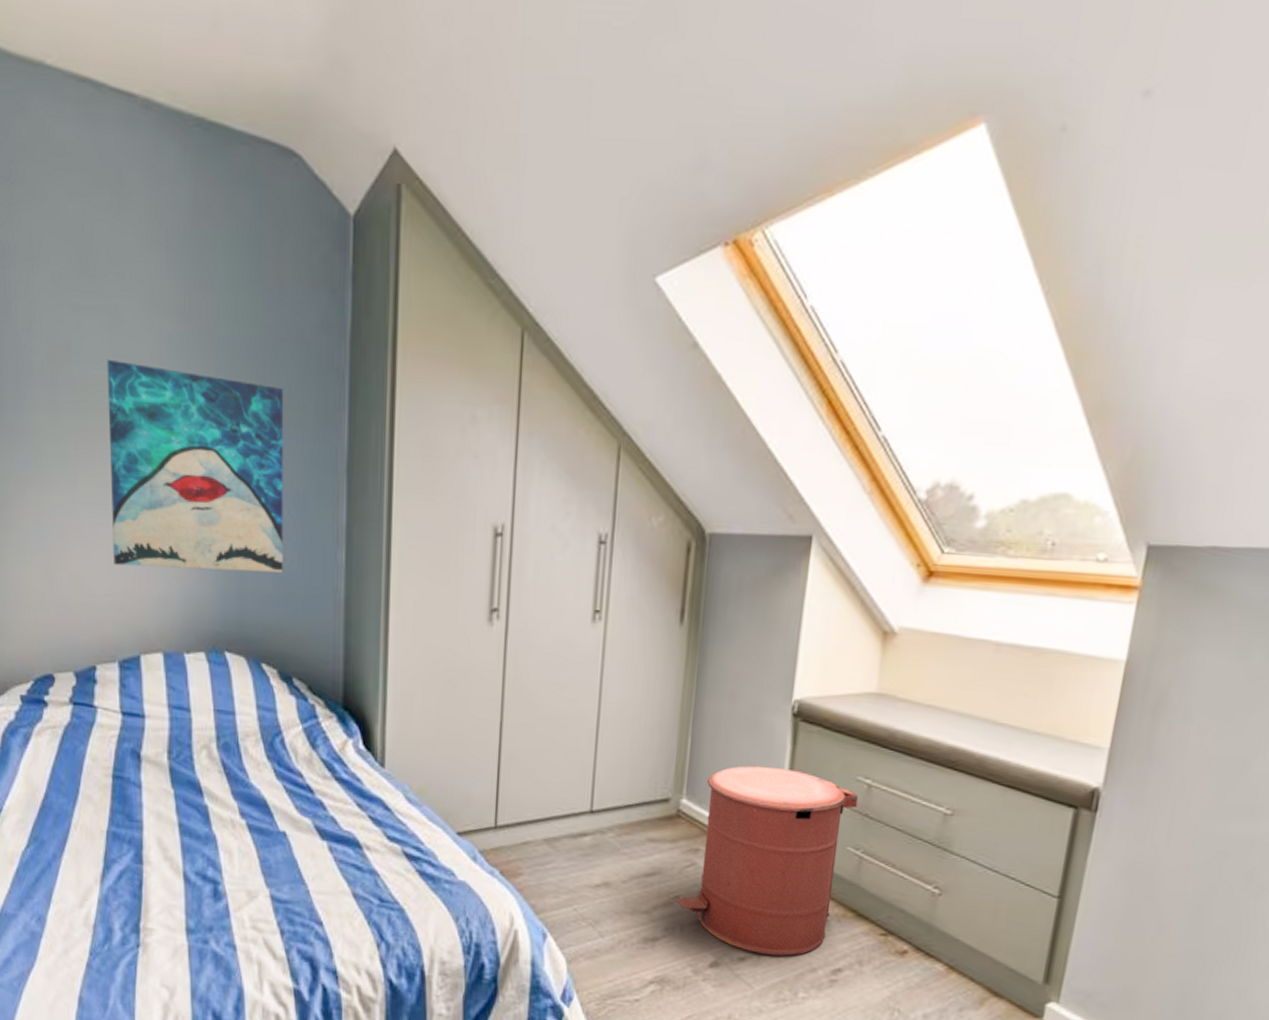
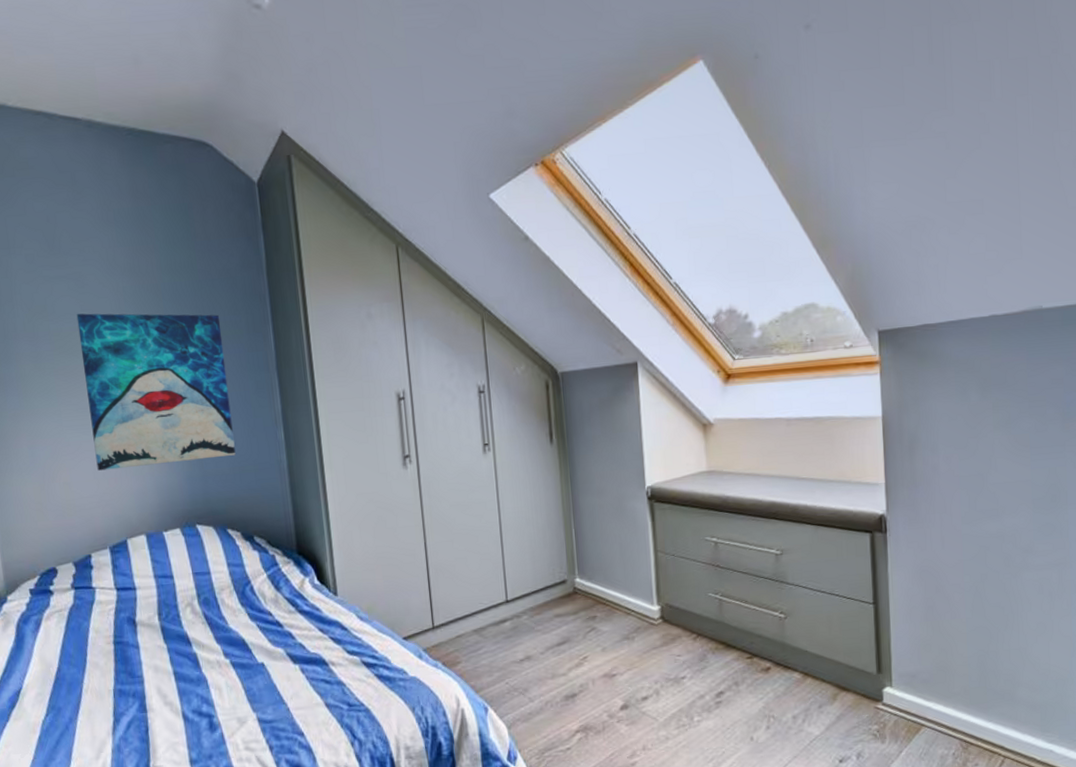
trash can: present [677,765,859,956] -> none [586,540,710,691]

